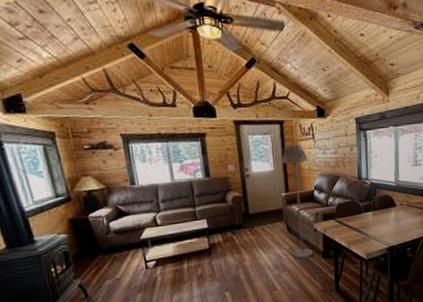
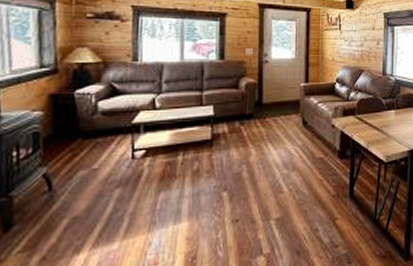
floor lamp: present [282,145,313,259] -> none [305,34,333,158]

